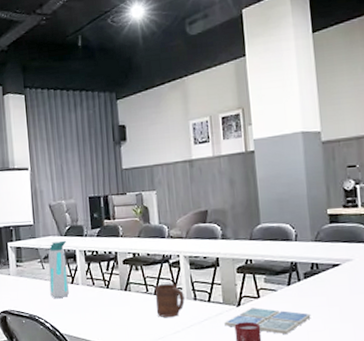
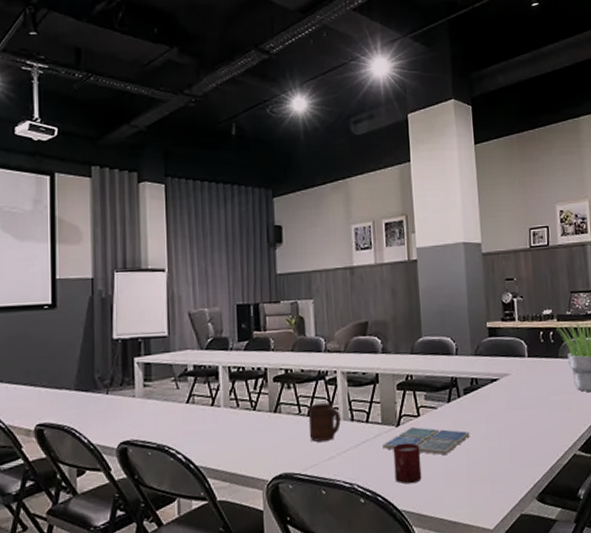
water bottle: present [48,240,69,298] -> none [184,354,208,423]

